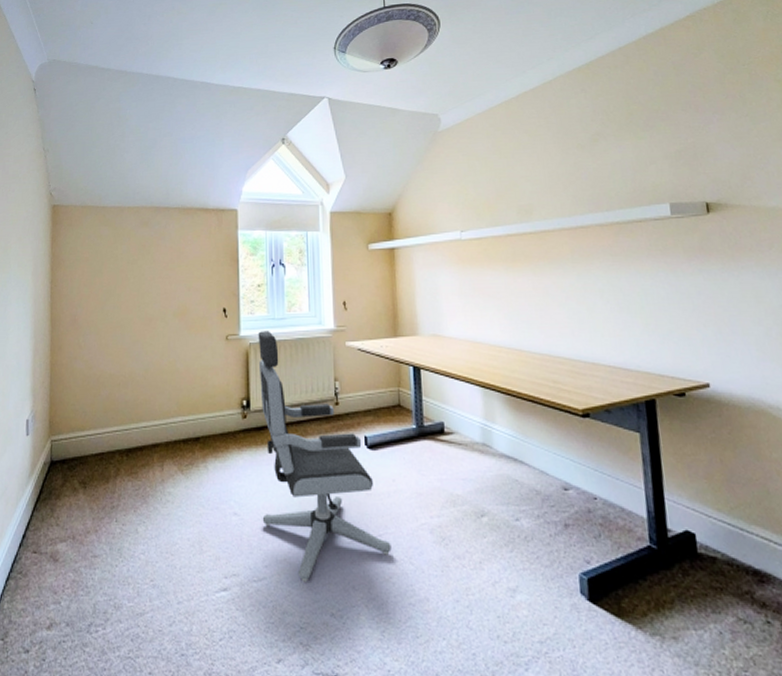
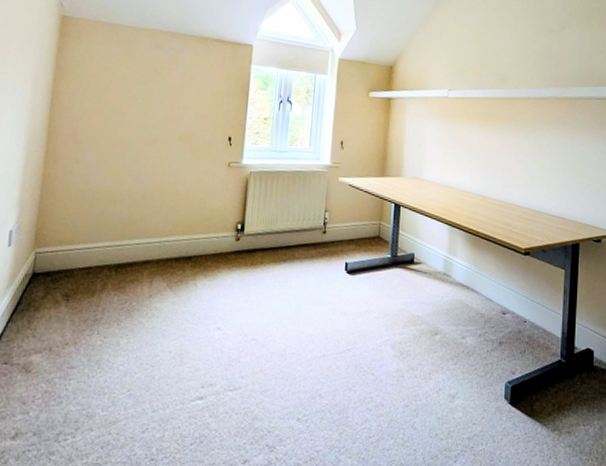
office chair: present [258,331,392,582] -> none [243,161,357,391]

